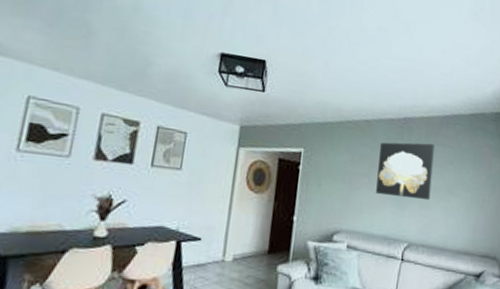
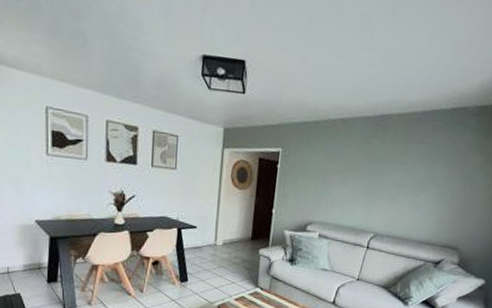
wall art: present [376,142,435,201] -> none [348,140,409,196]

